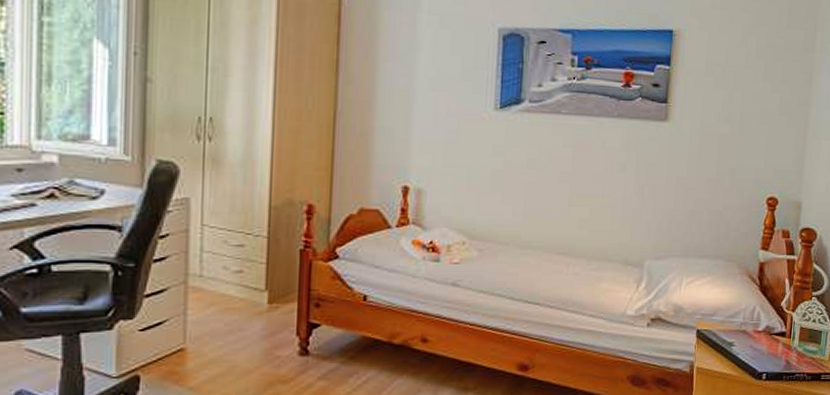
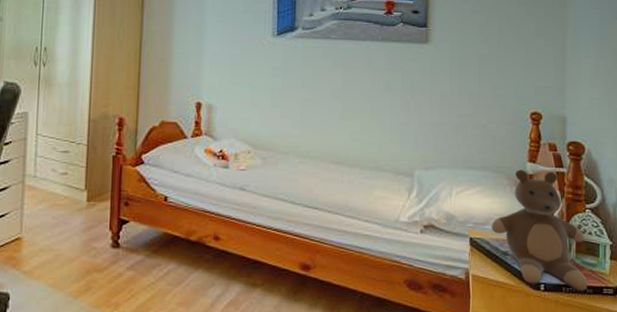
teddy bear: none [719,258,809,379] -> present [491,169,588,292]

